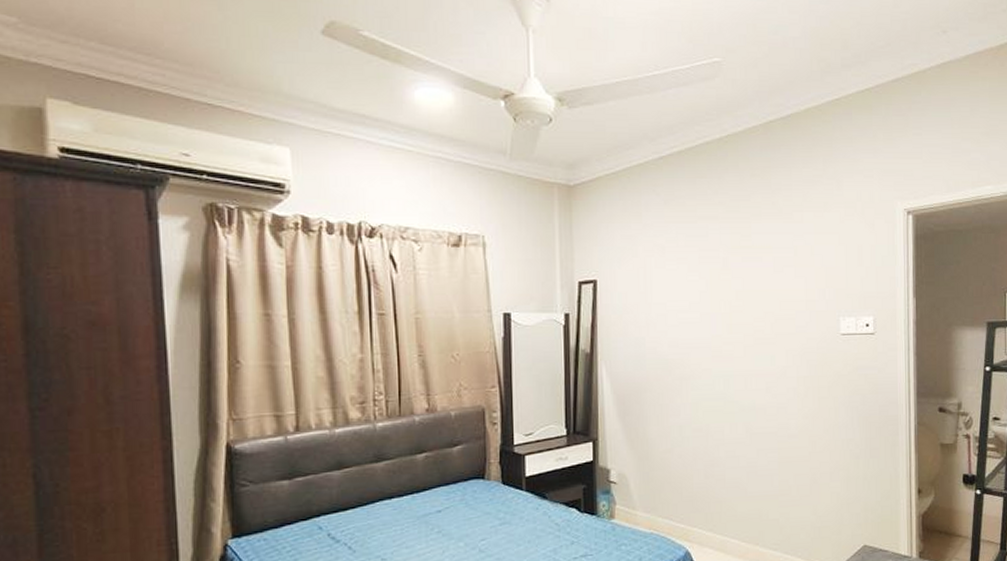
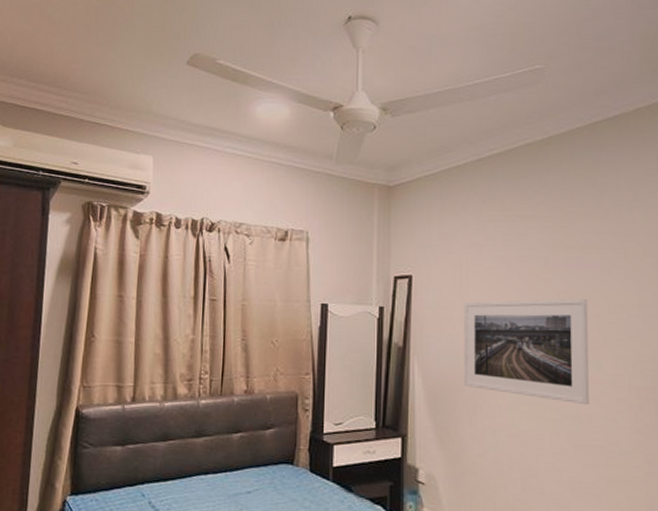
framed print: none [649,298,764,397] -> present [464,299,590,405]

